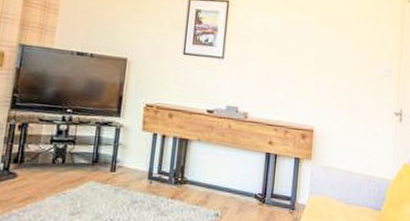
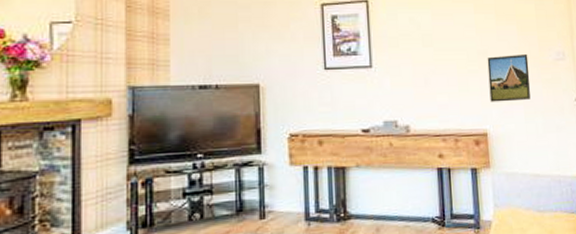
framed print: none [320,64,359,107] -> present [487,54,531,102]

